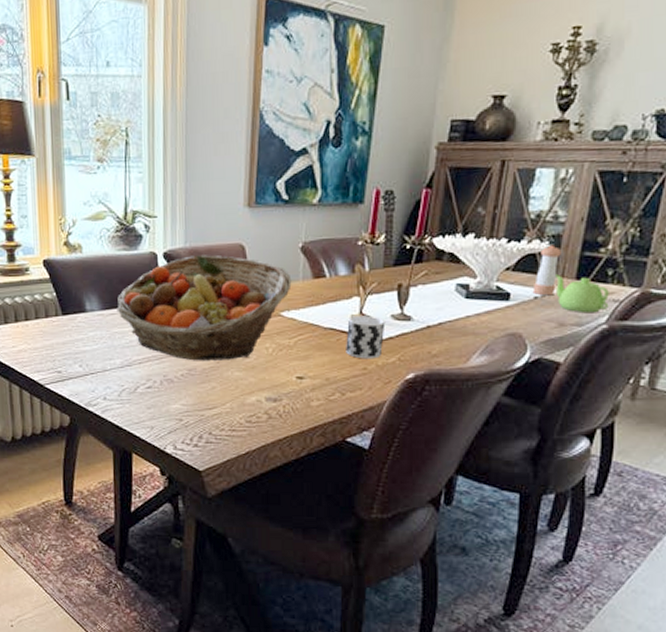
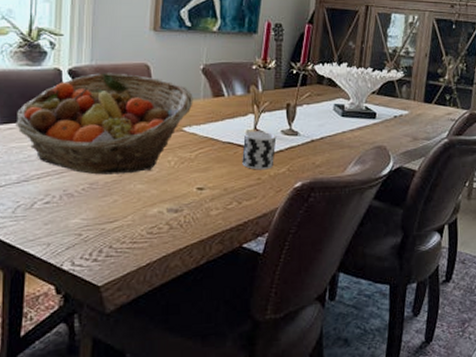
pepper shaker: present [532,245,561,296] -> none [393,74,412,115]
teapot: present [556,273,609,314] -> none [409,97,448,130]

